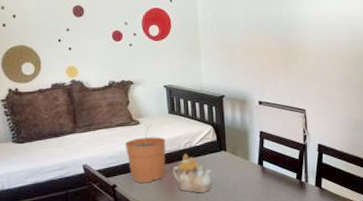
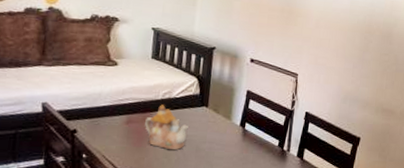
plant pot: present [124,124,166,183] -> none [95,66,143,132]

